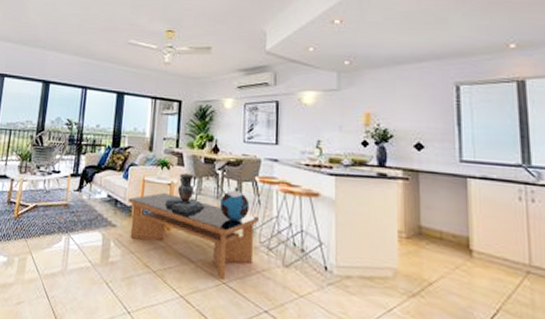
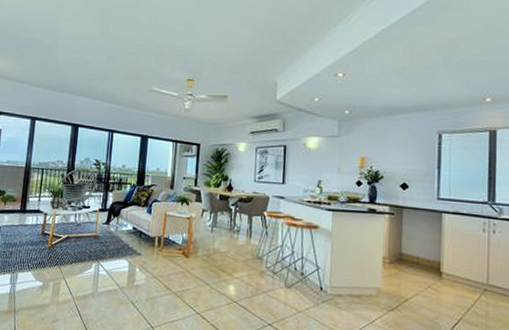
coffee table: present [127,192,260,279] -> none [151,225,267,299]
decorative urn: present [166,173,206,214] -> none [185,208,220,244]
decorative globe: present [219,187,250,222] -> none [232,220,259,250]

